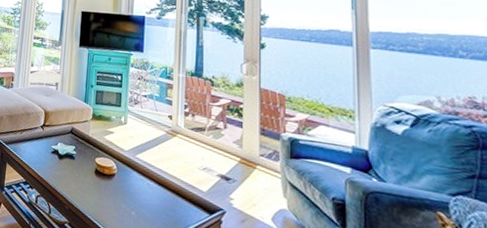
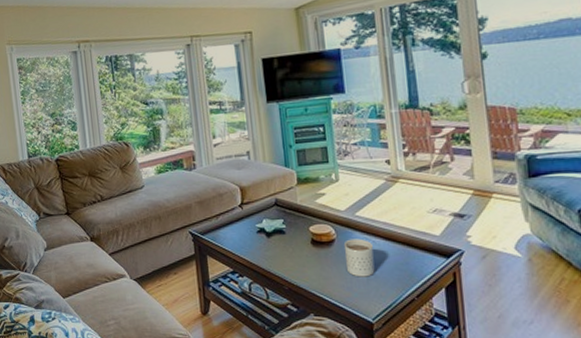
mug: none [120,176,148,215] -> present [343,238,375,277]

